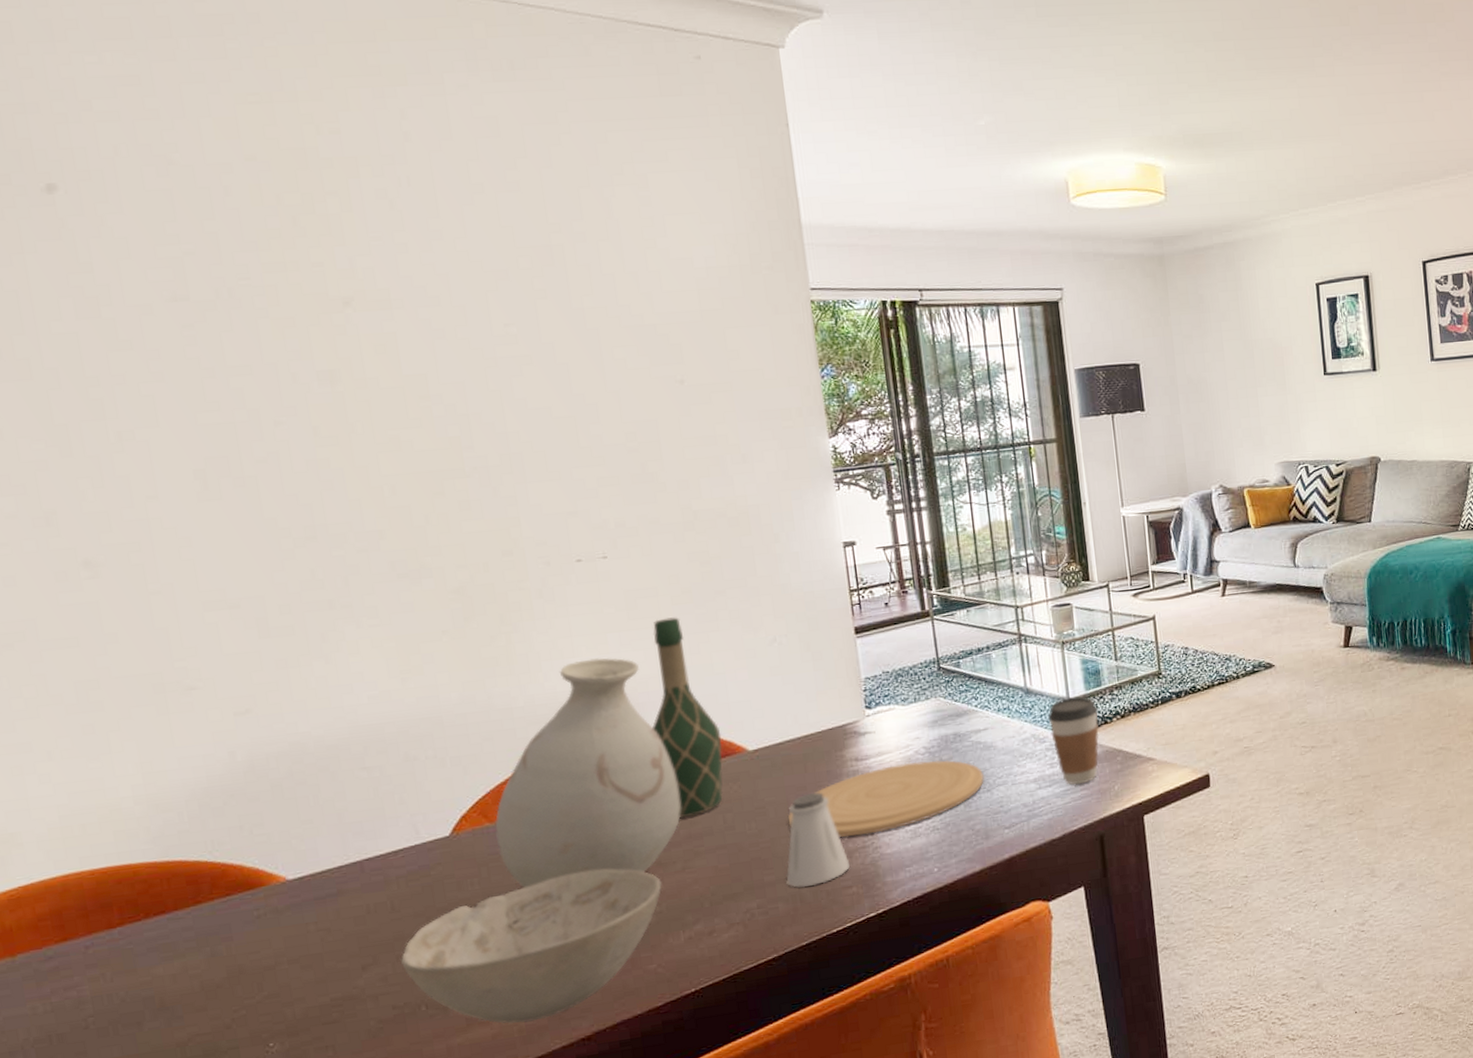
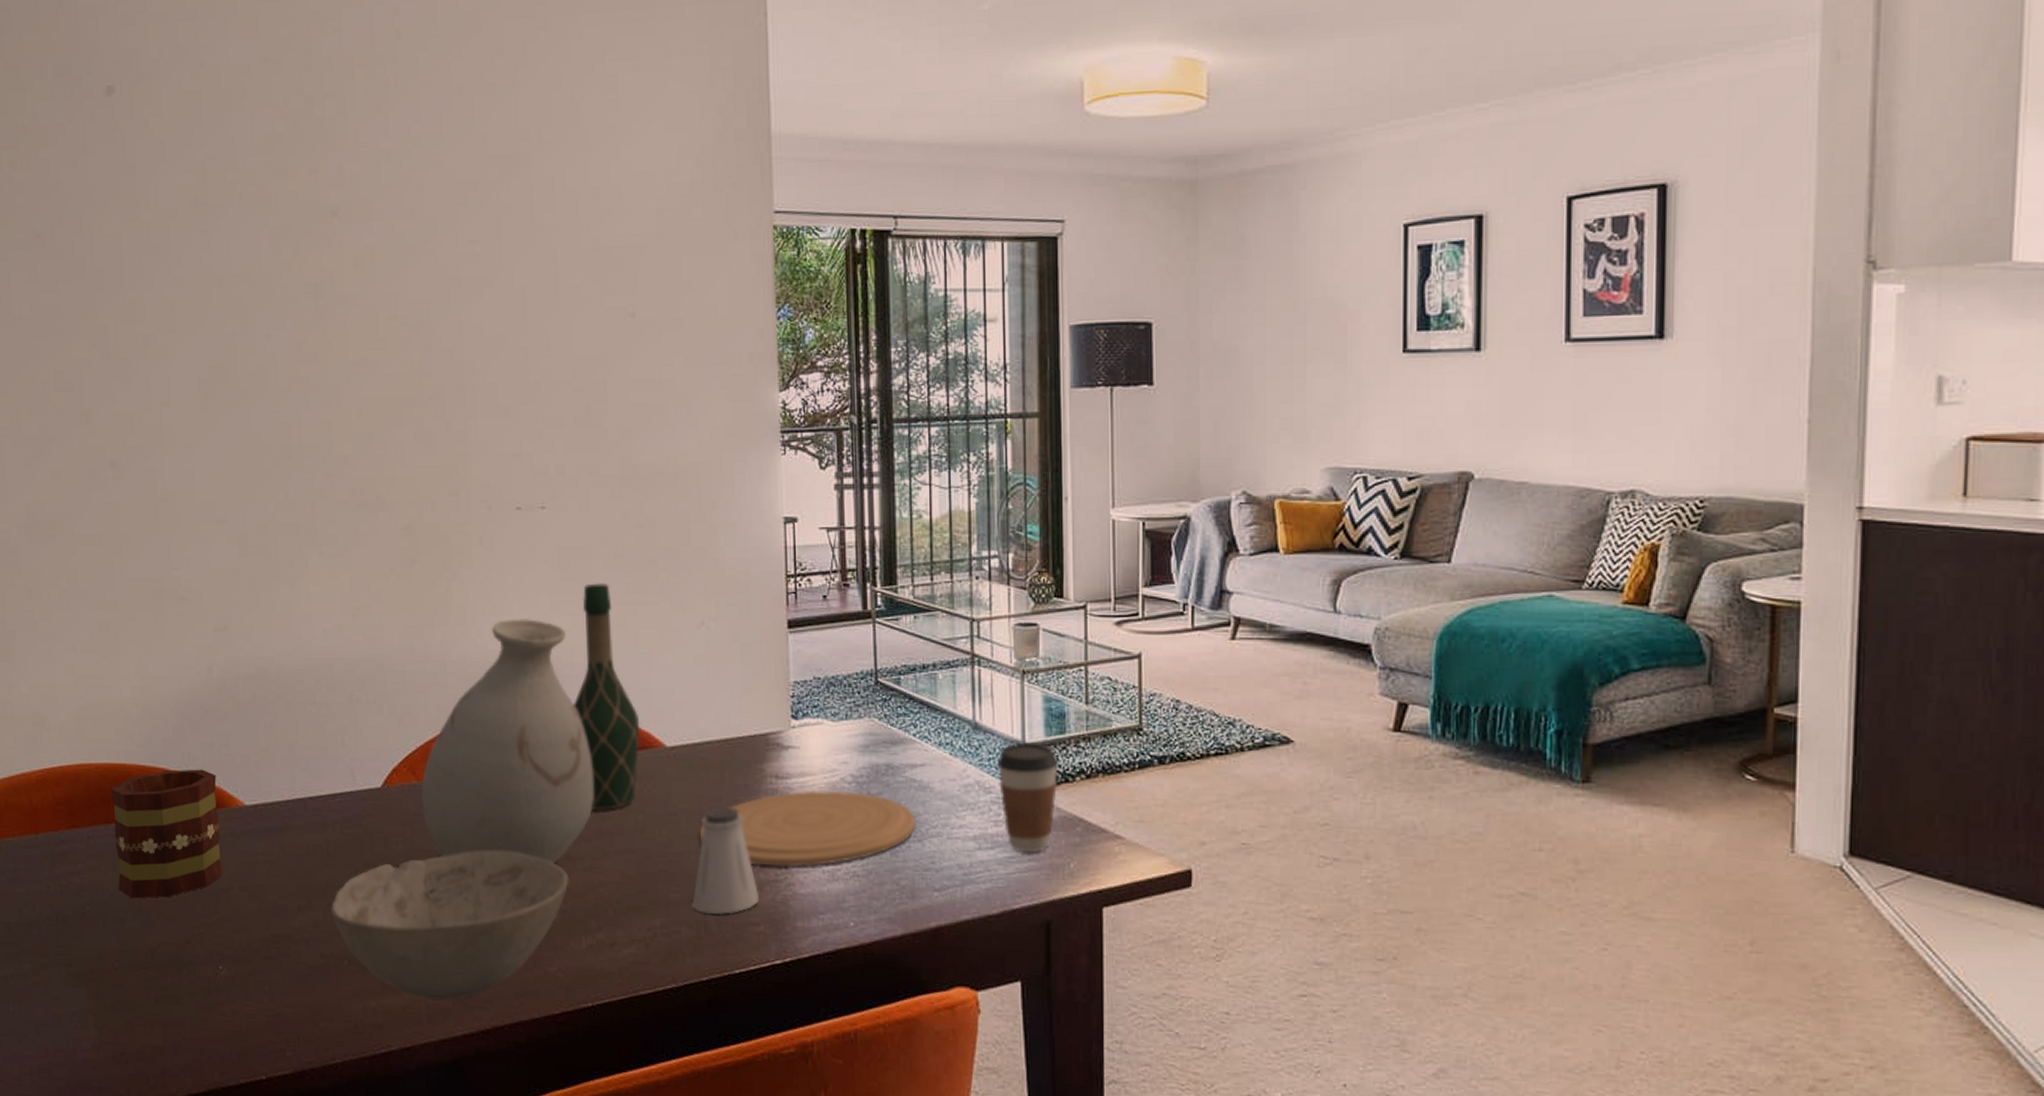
mug: none [112,853,267,999] -> present [111,769,223,899]

